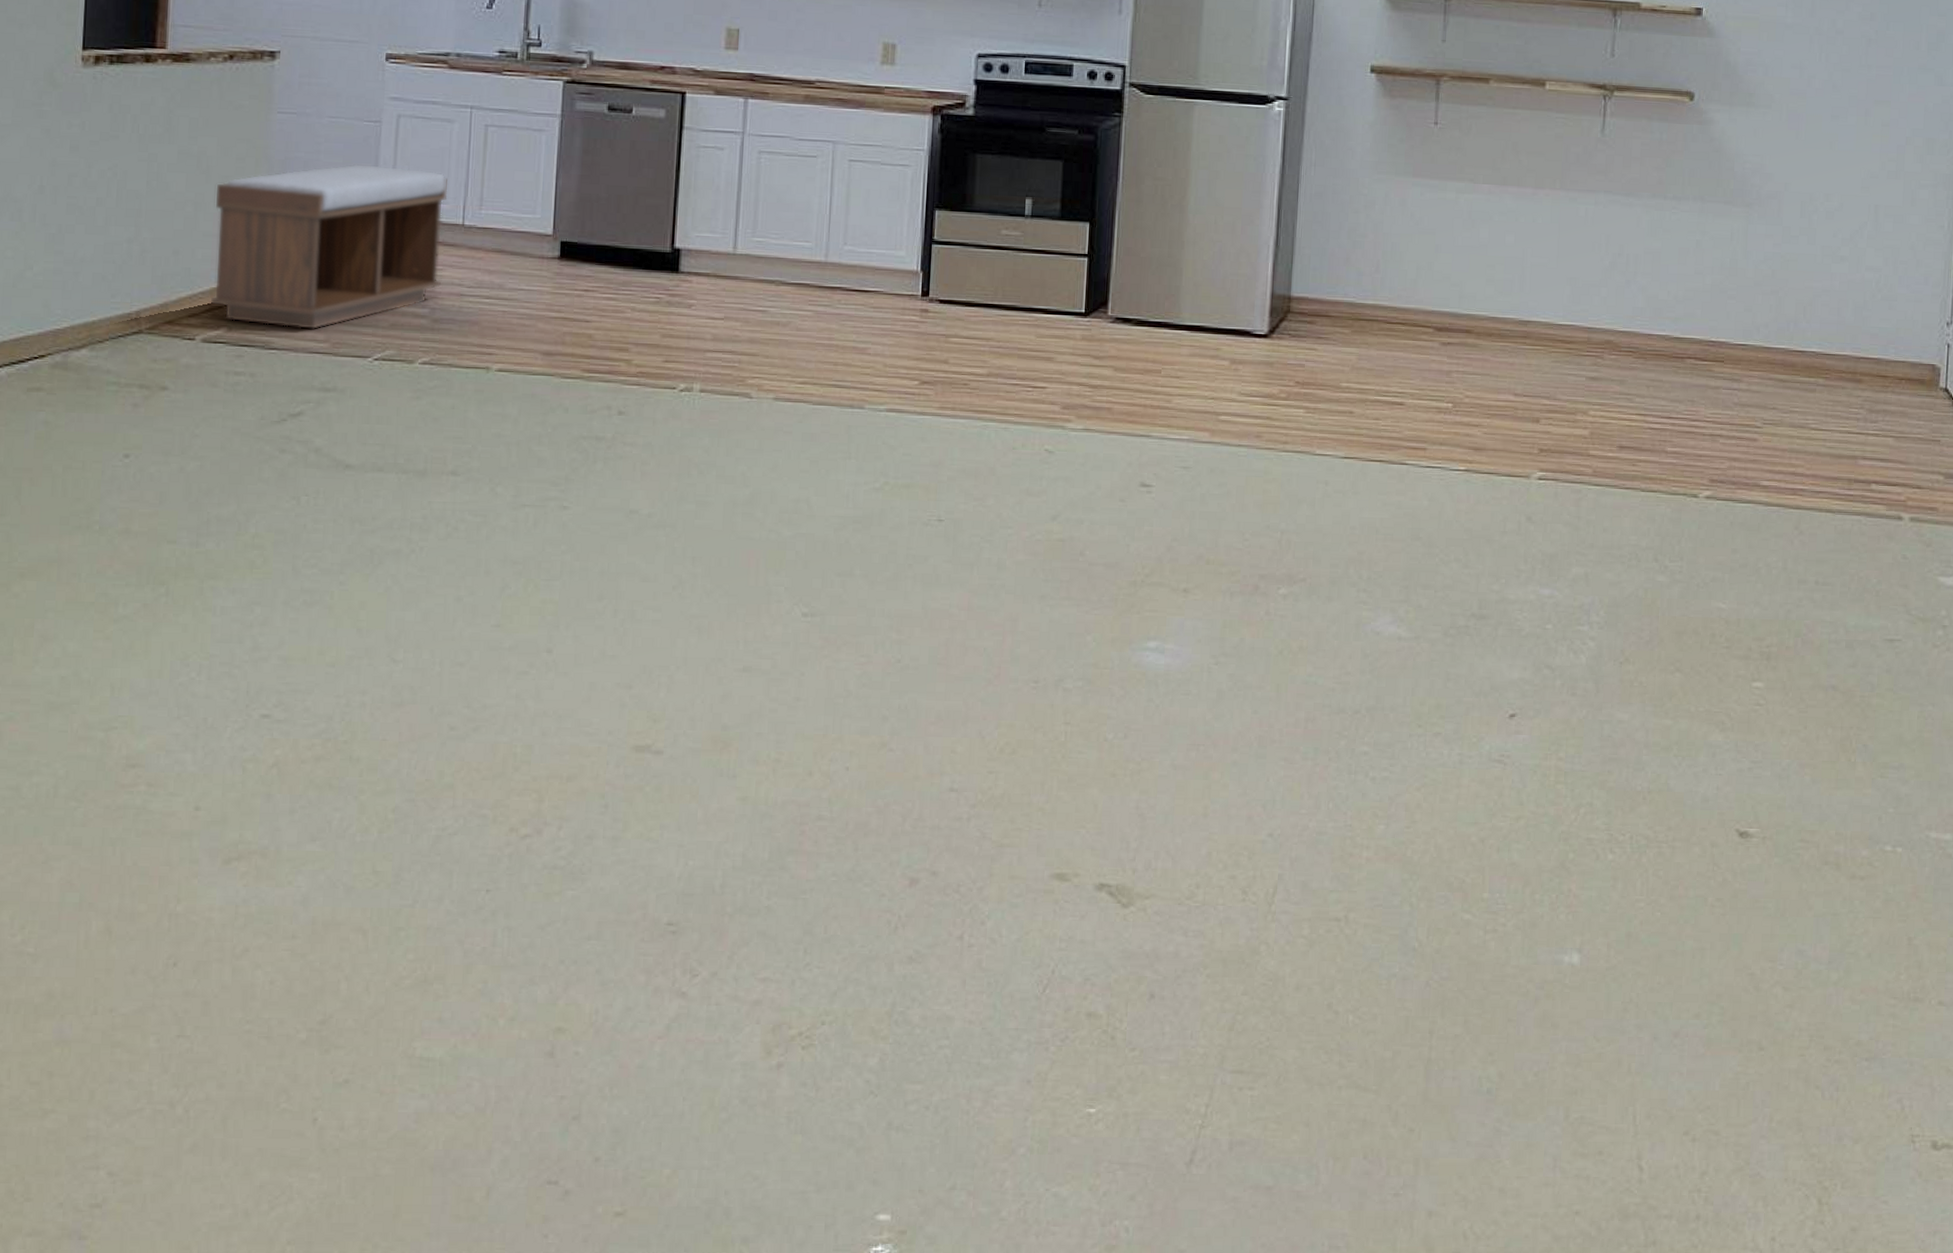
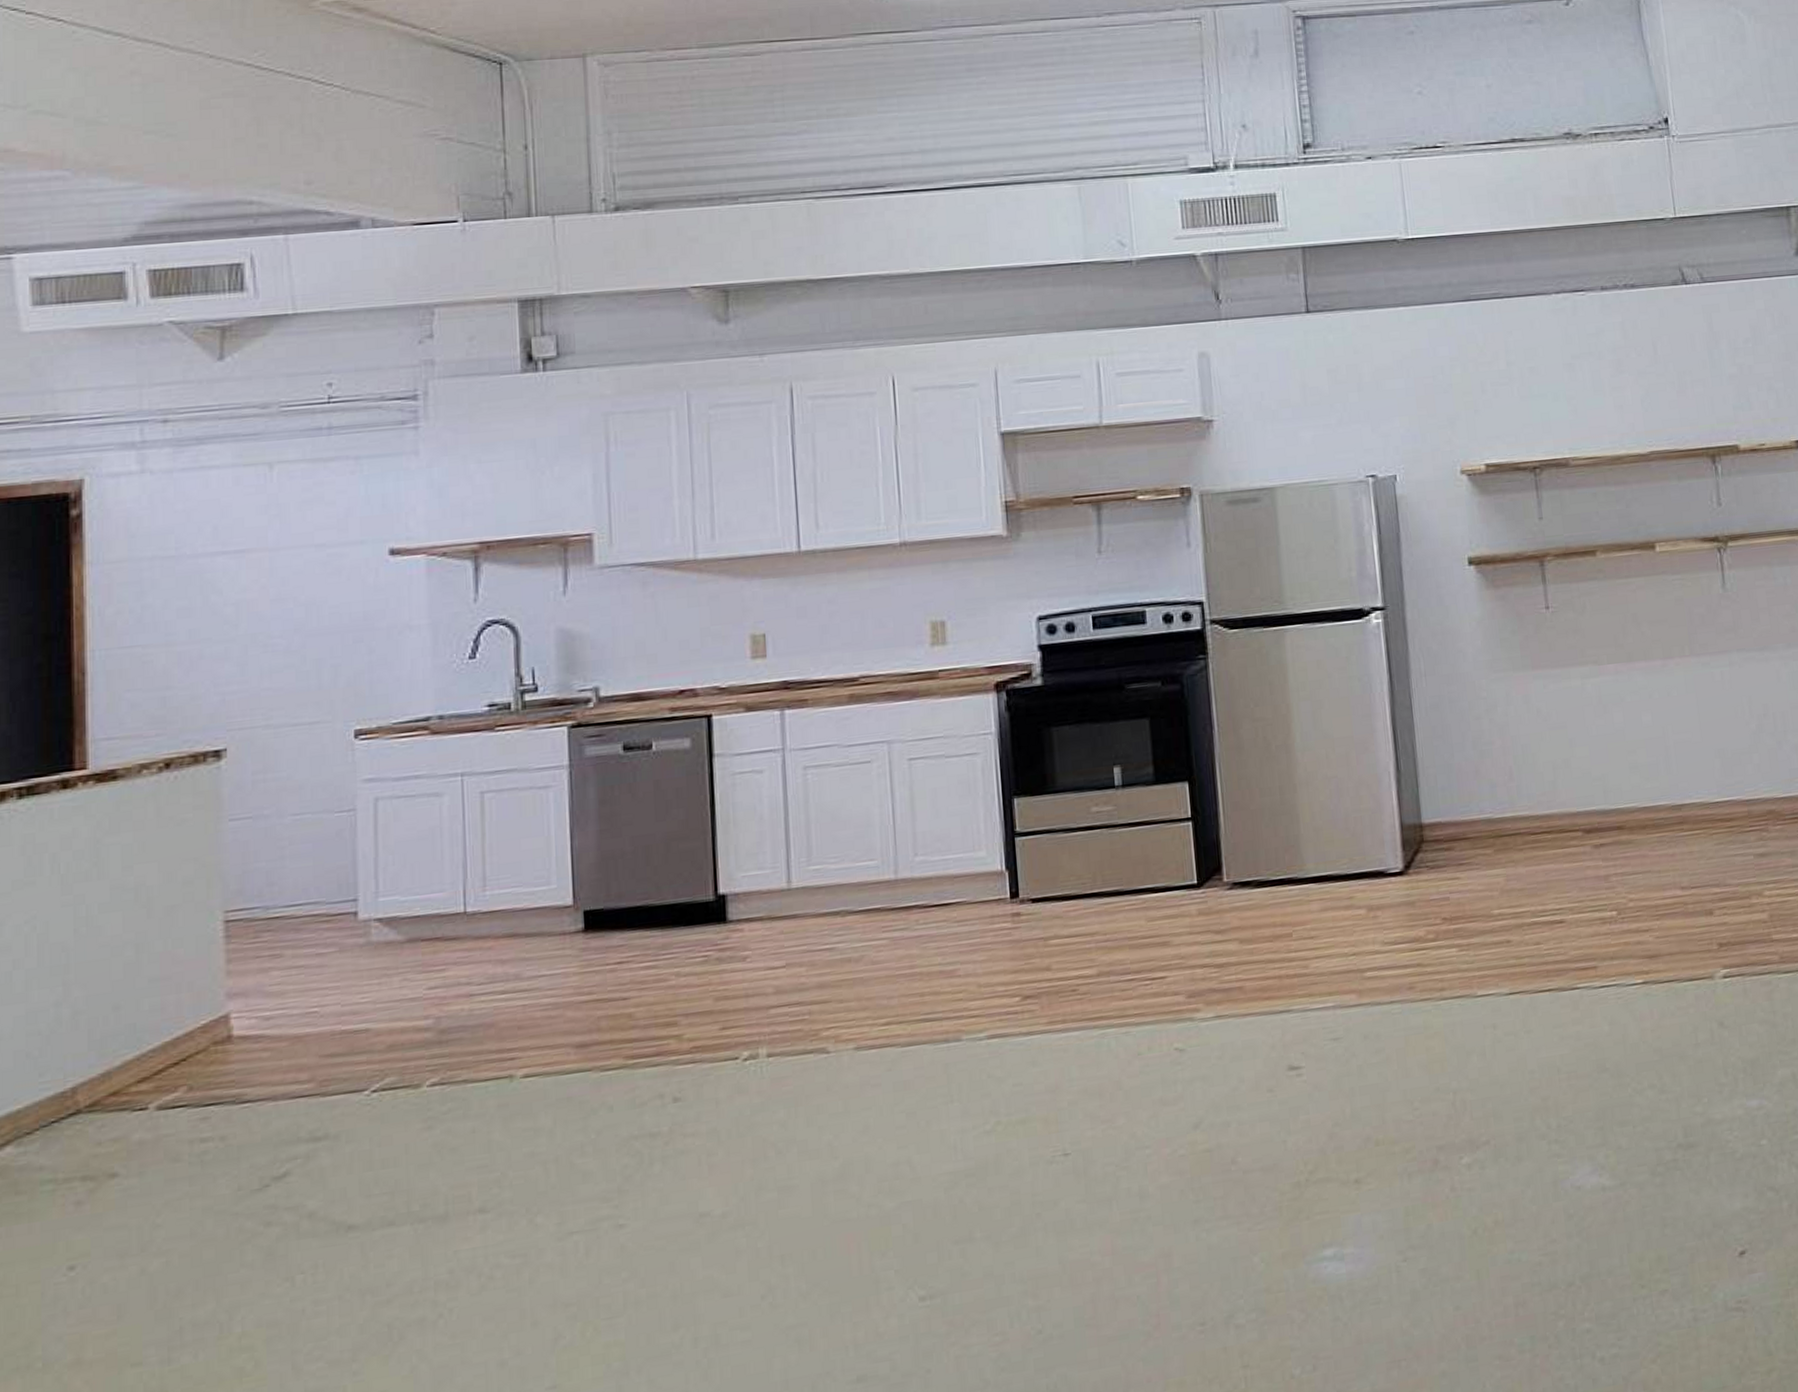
bench: present [211,164,447,329] -> none [162,856,446,1078]

